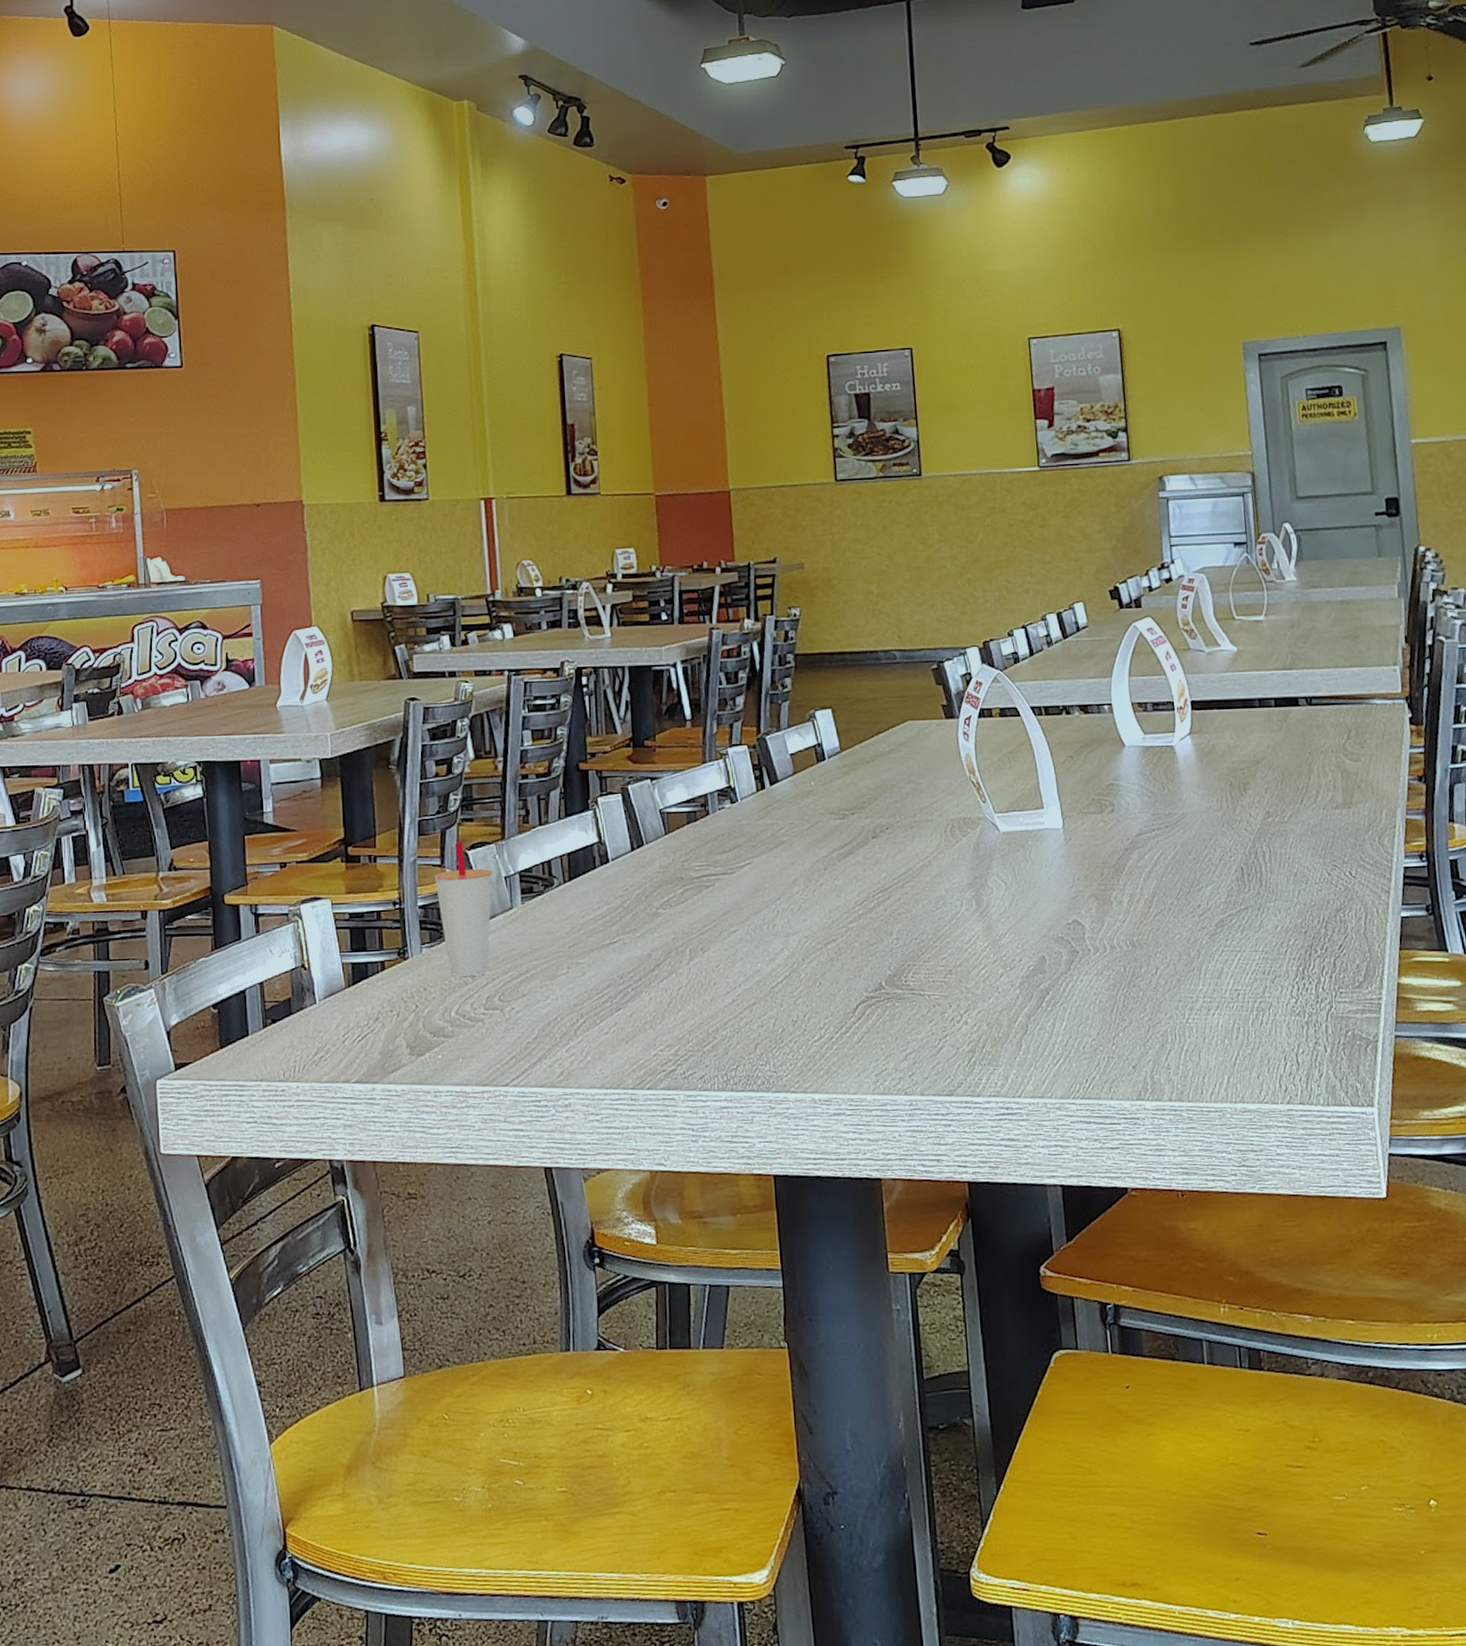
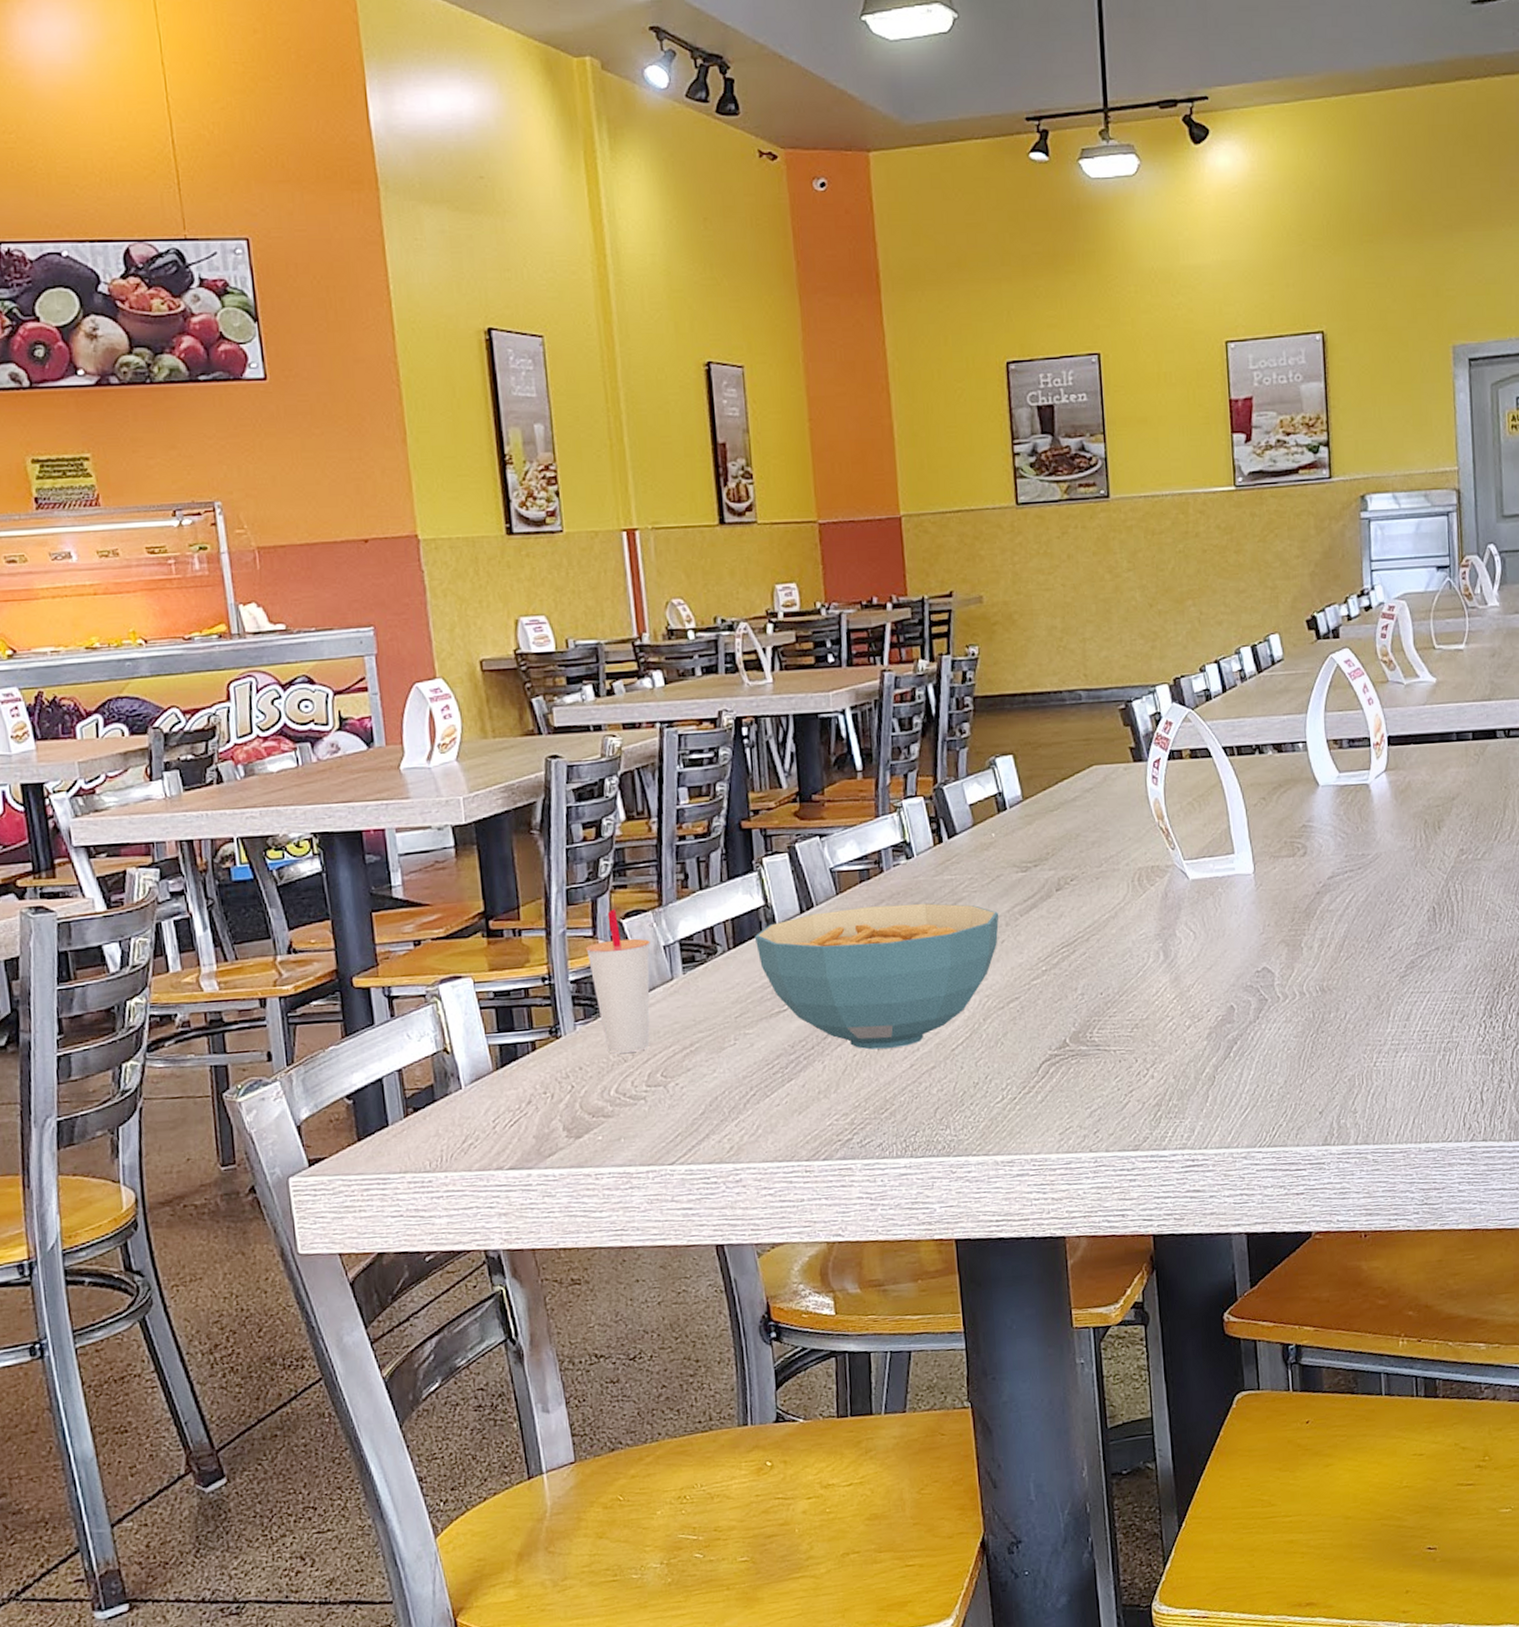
cereal bowl: none [588,845,818,984] -> present [754,903,999,1050]

